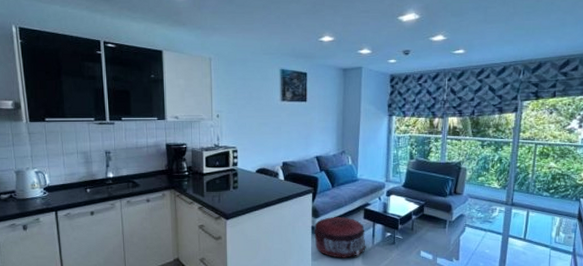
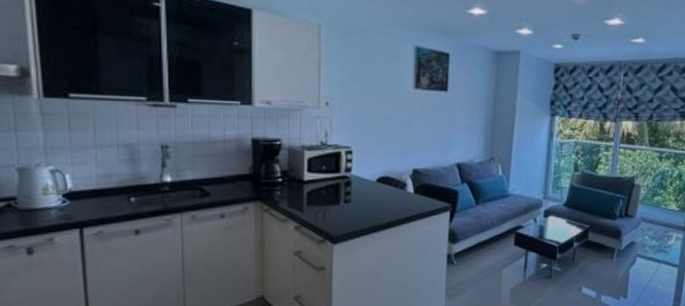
pouf: present [313,216,366,258] -> none [449,241,516,296]

